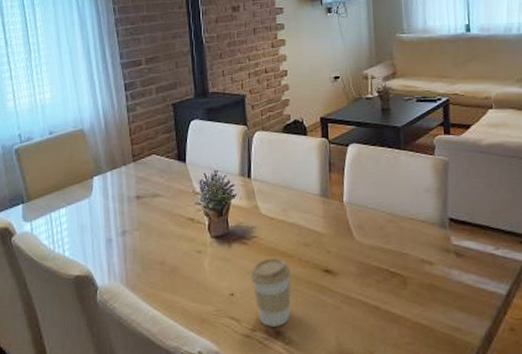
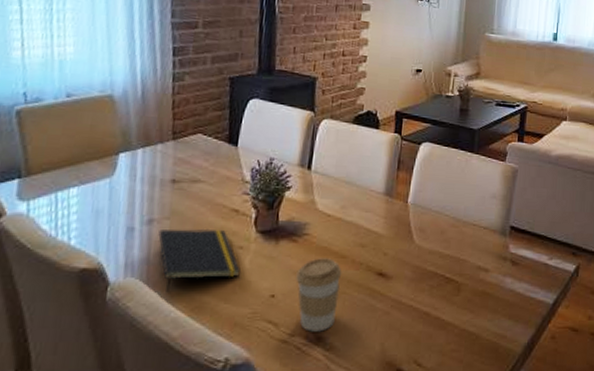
notepad: none [131,236,202,294] -> present [158,228,241,293]

